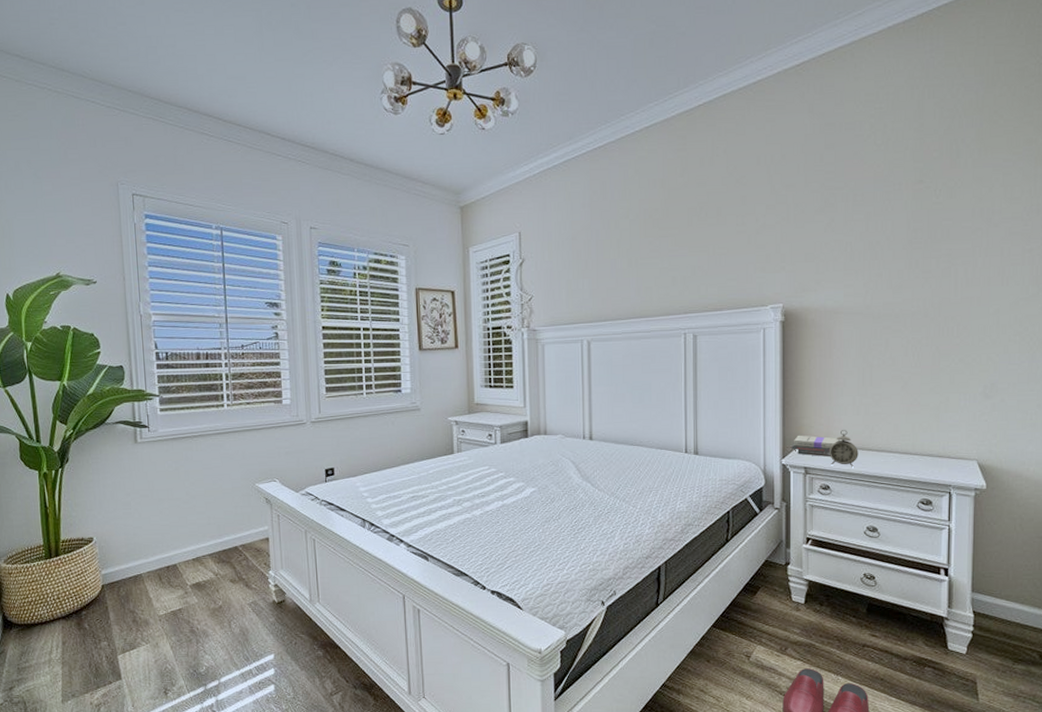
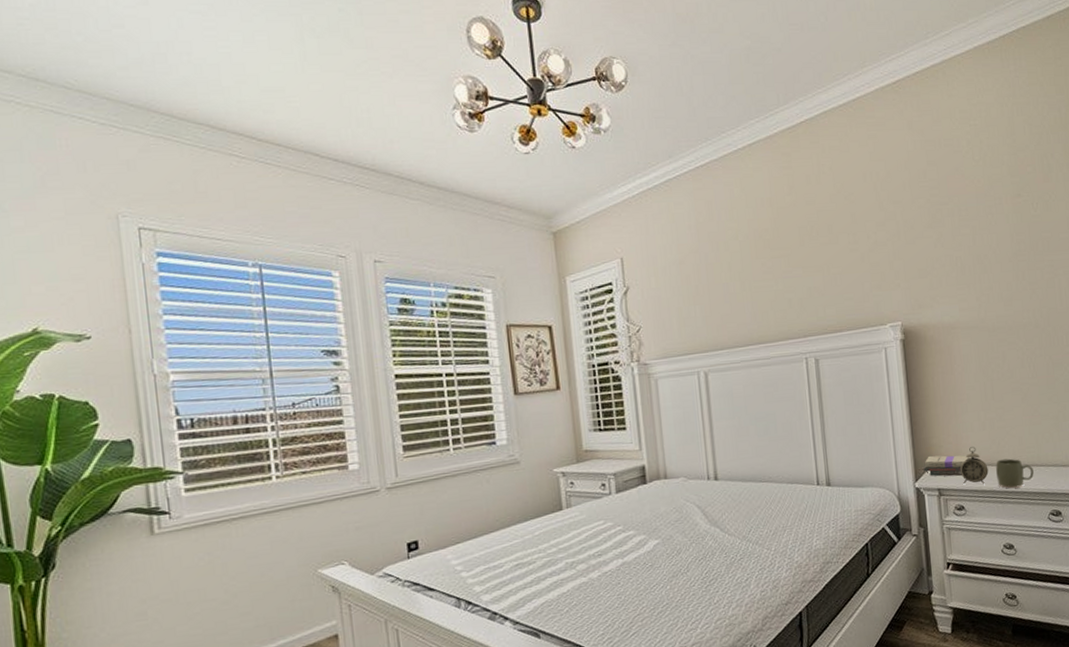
mug: none [866,444,906,474] -> present [995,458,1034,489]

